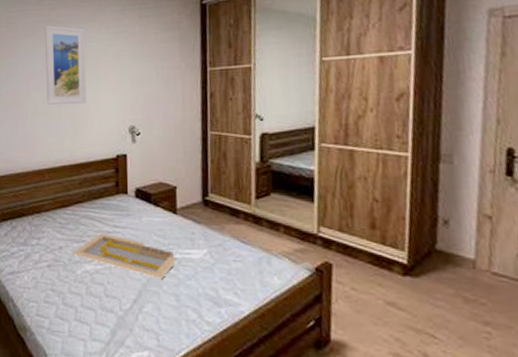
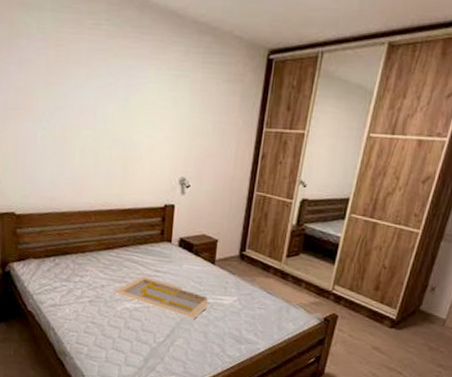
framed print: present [44,25,86,105] -> none [97,56,145,149]

